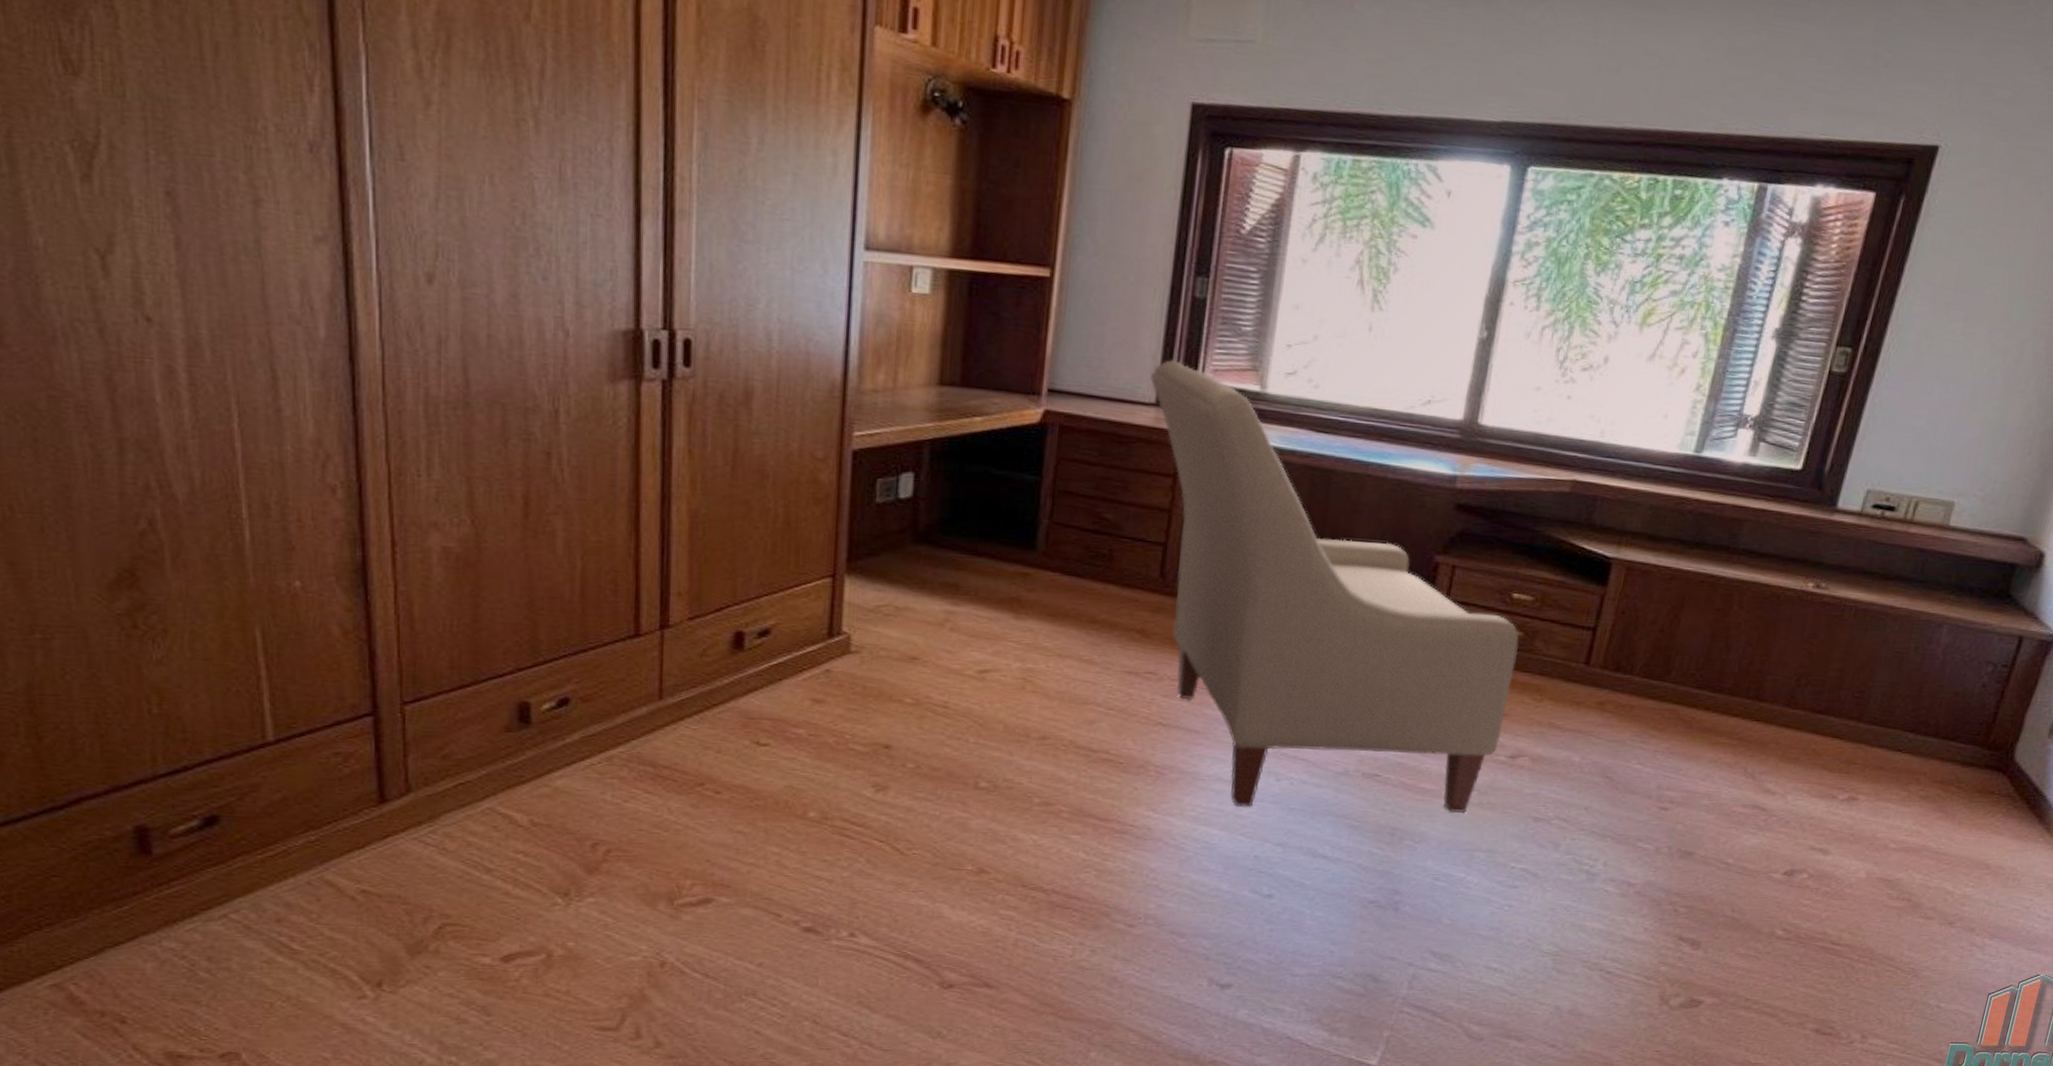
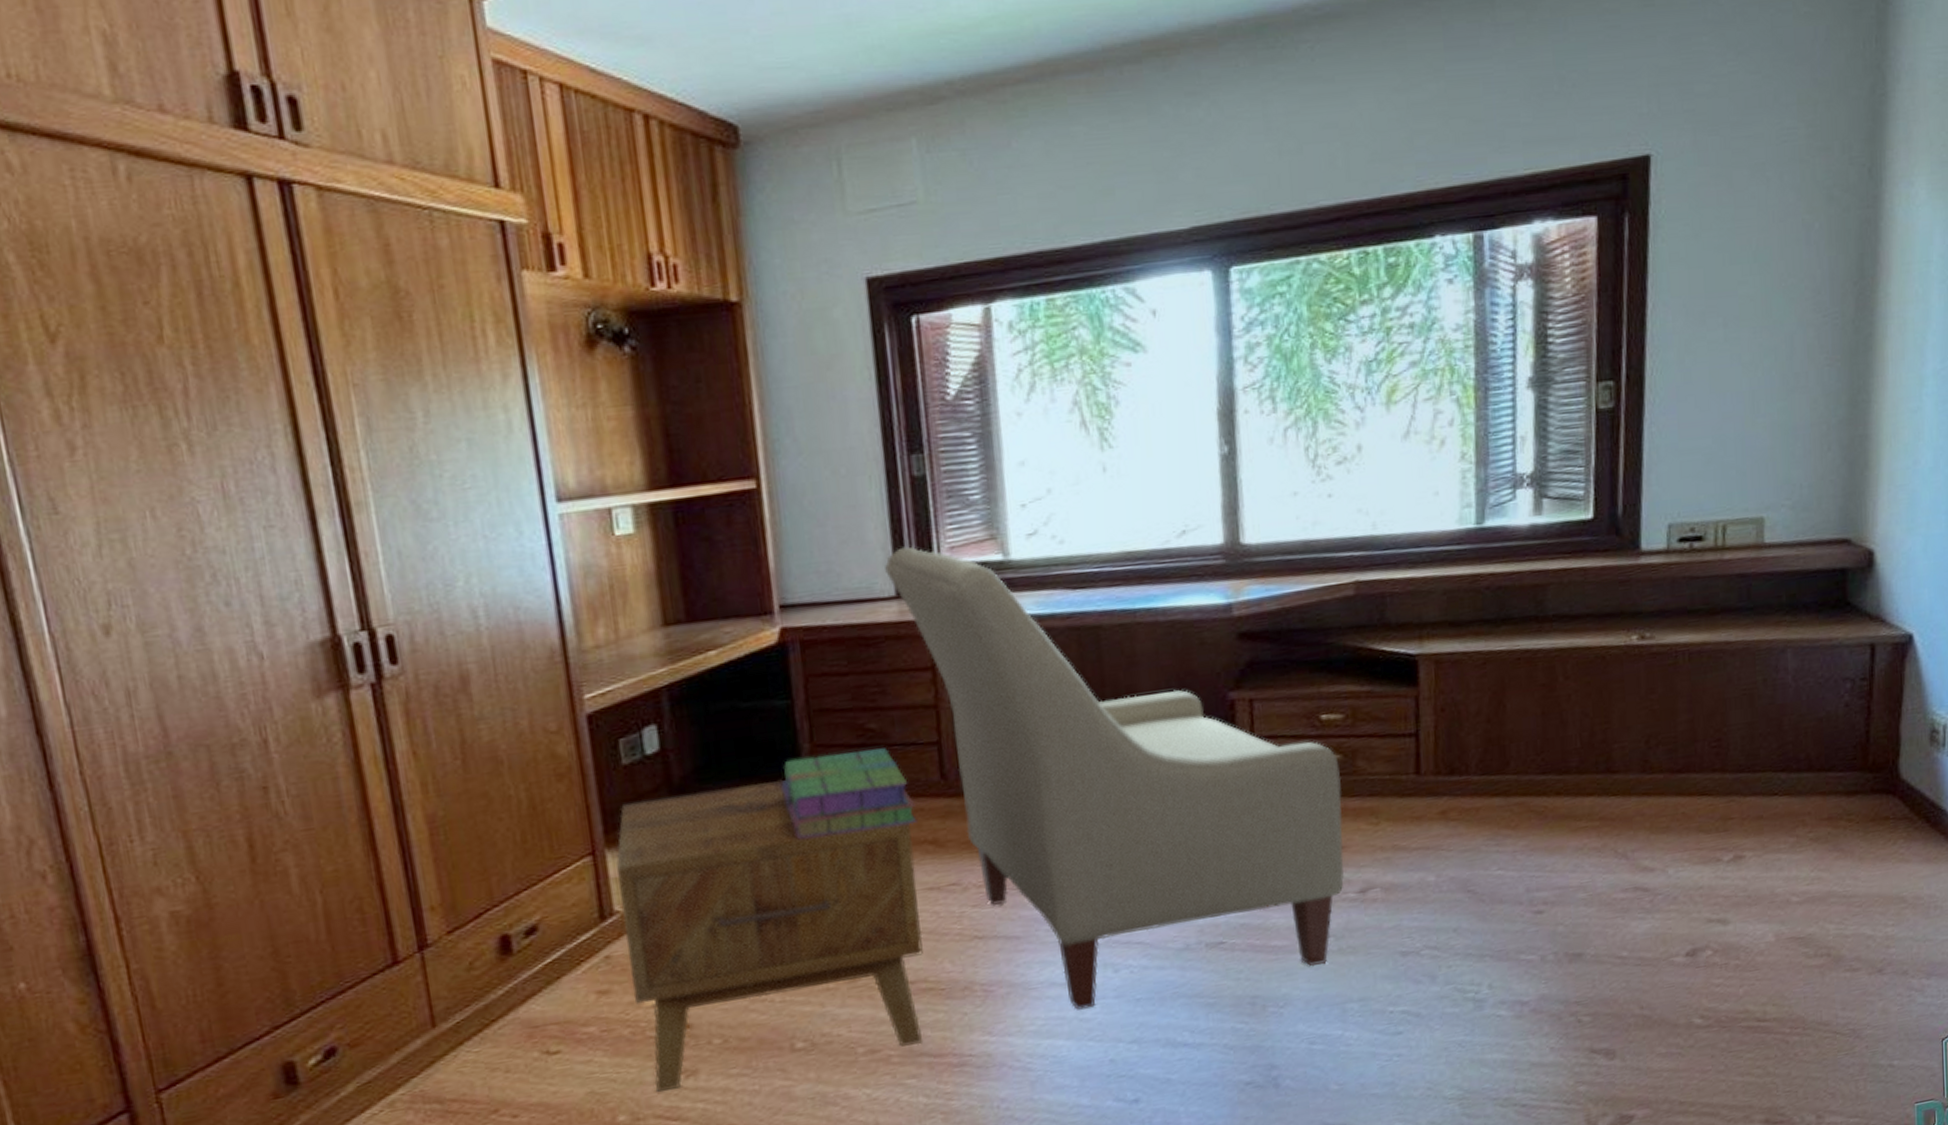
side table: none [845,537,1123,807] -> present [616,779,923,1092]
stack of books: none [1014,530,1132,612] -> present [781,748,918,840]

